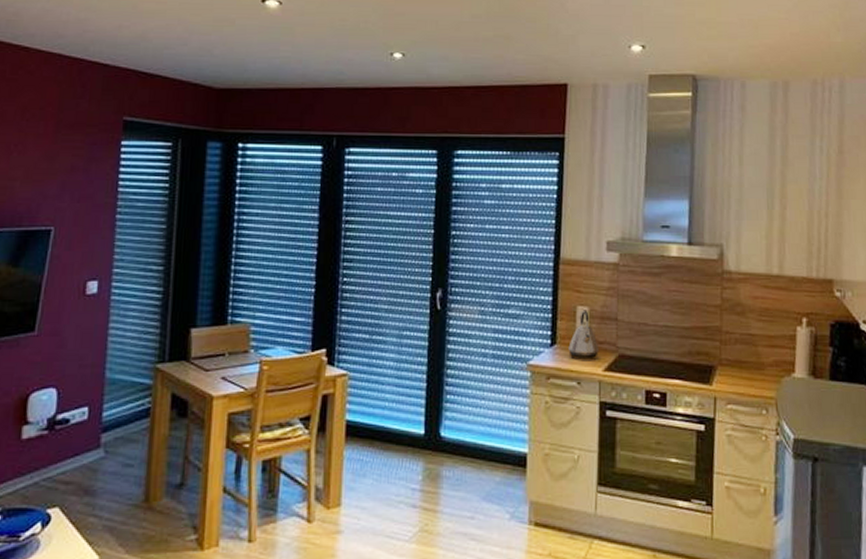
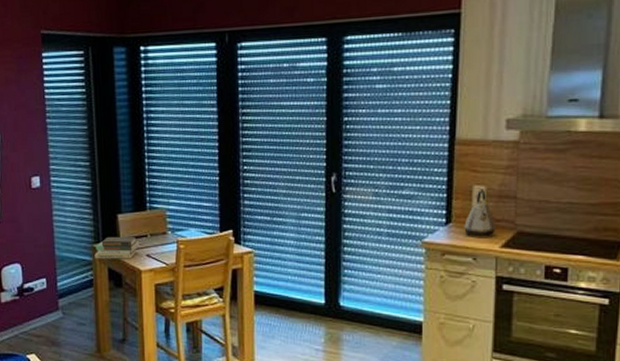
books: none [156,355,215,383] -> present [94,236,140,259]

